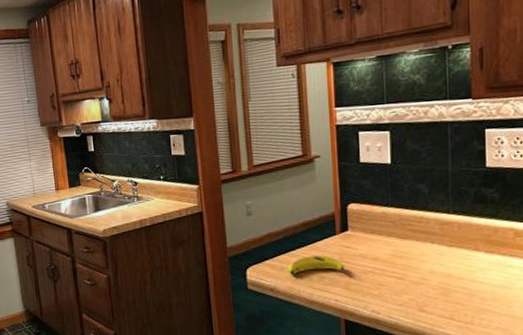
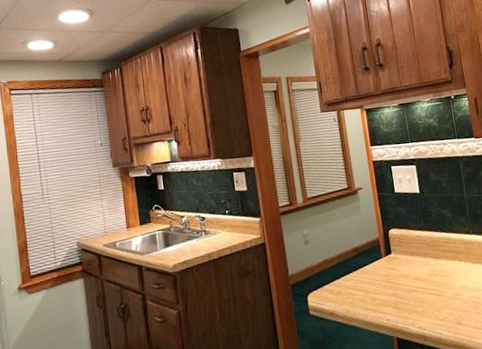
banana: present [287,255,347,275] -> none [343,278,395,299]

